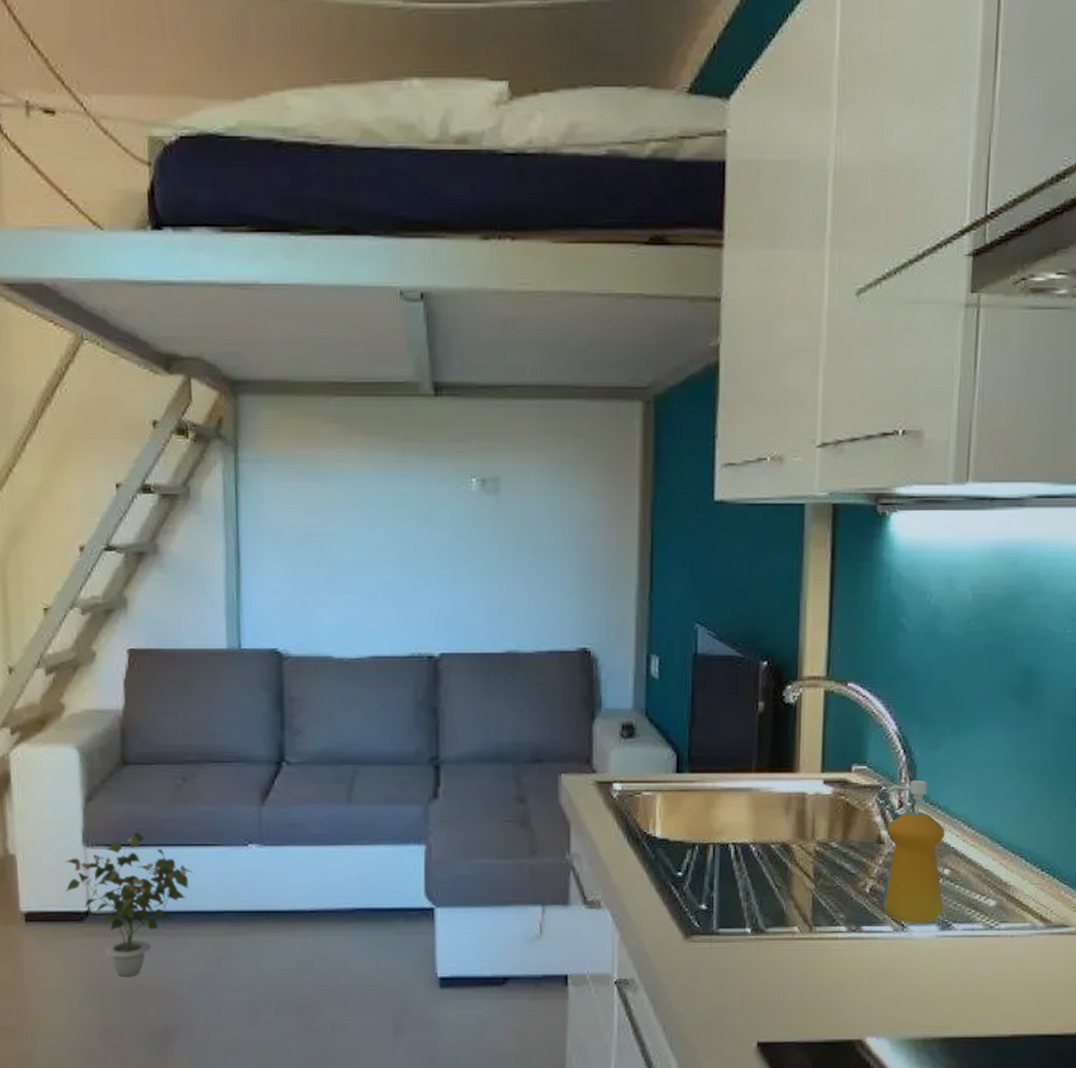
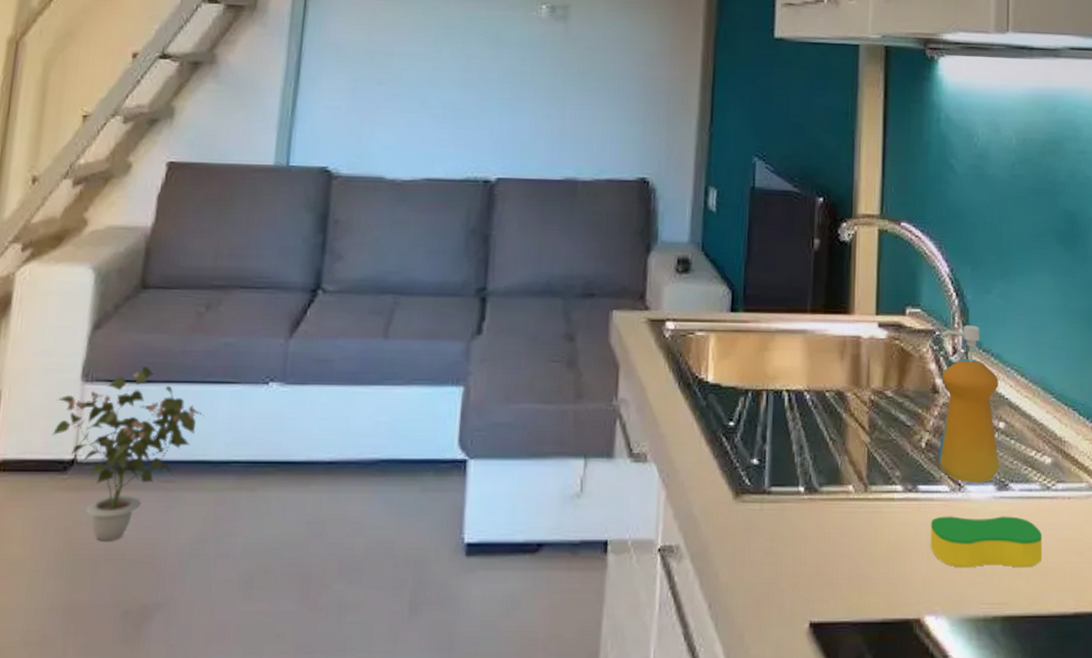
sponge: none [872,952,984,997] -> present [930,516,1043,568]

